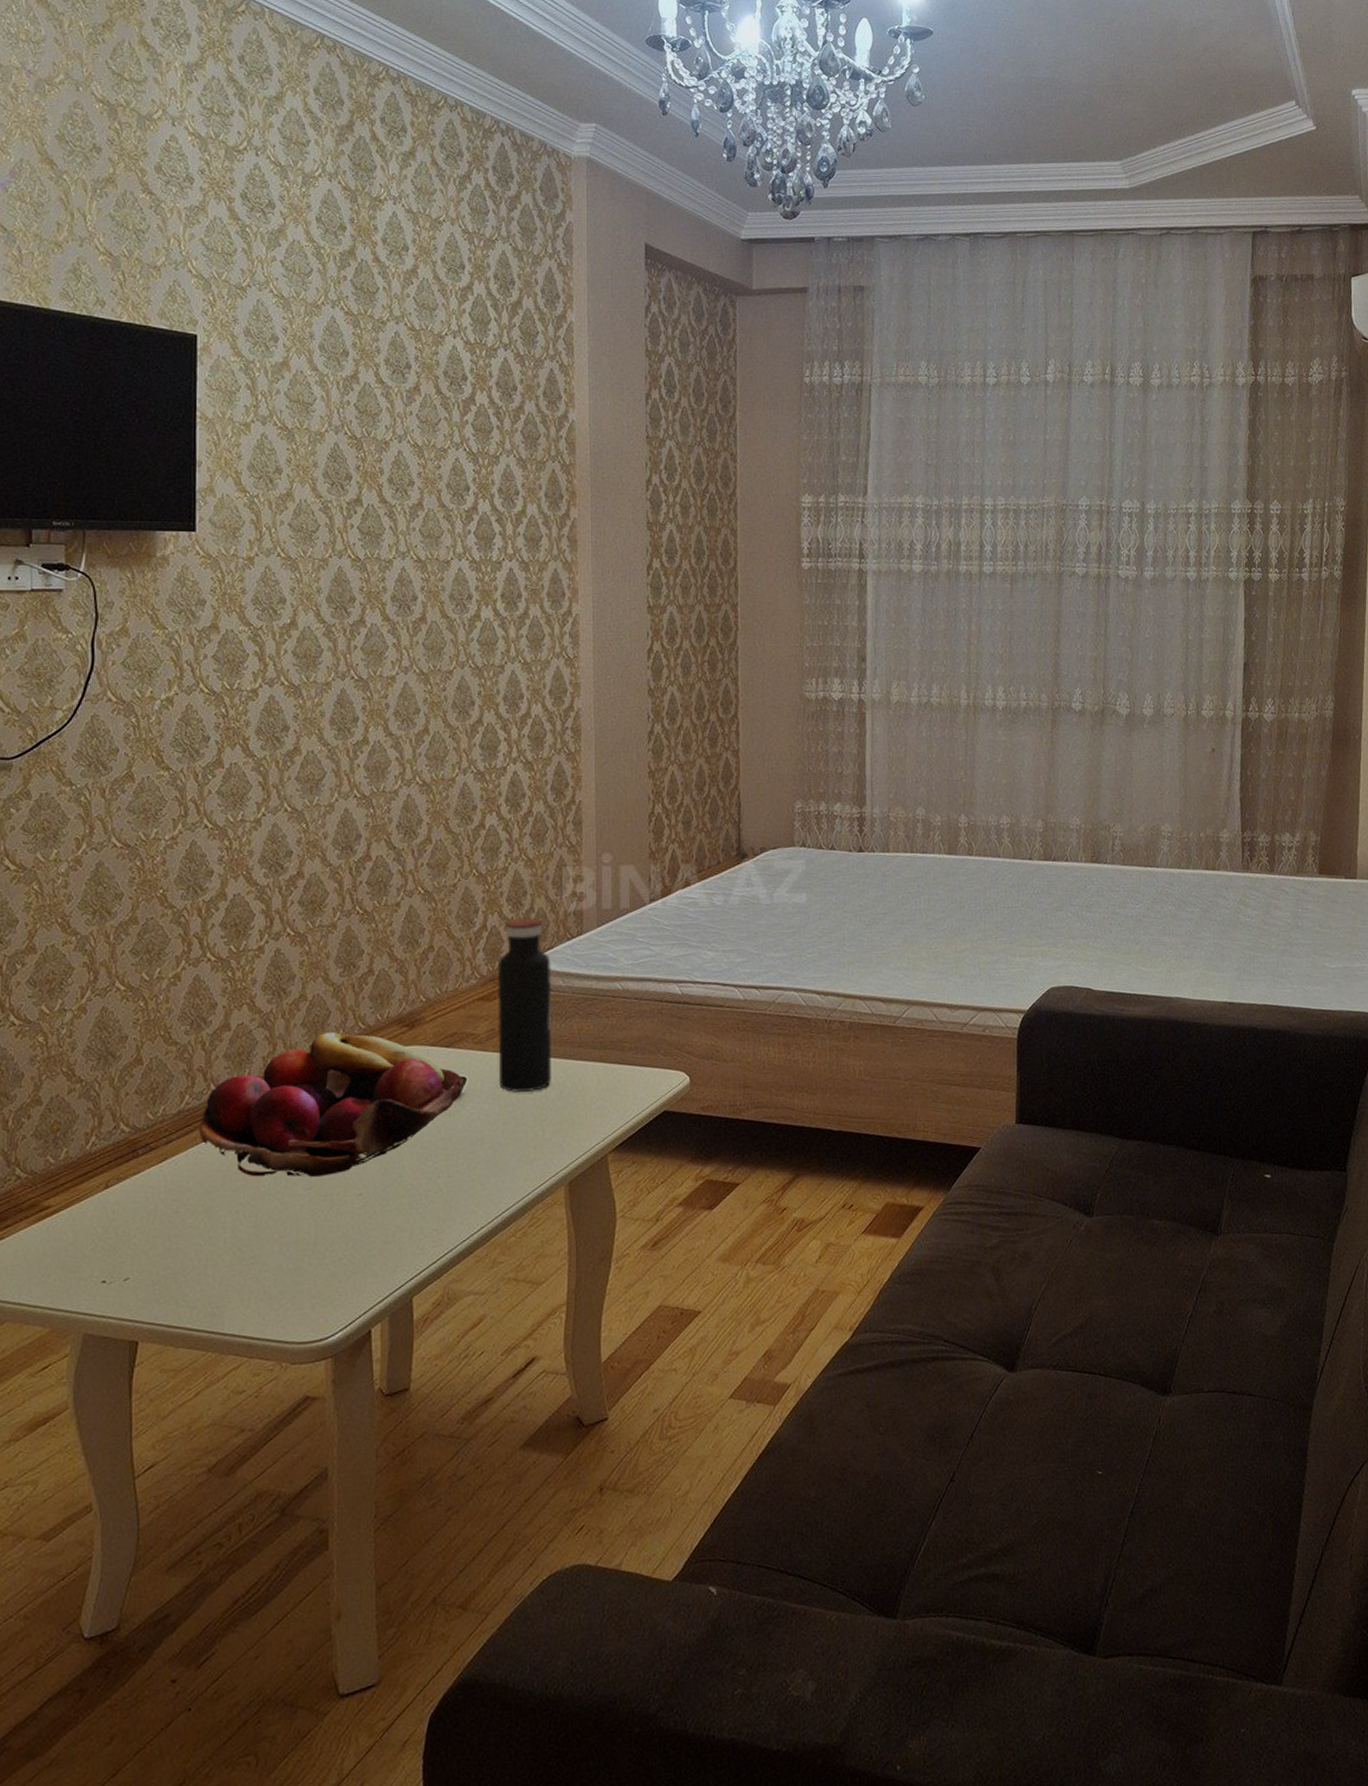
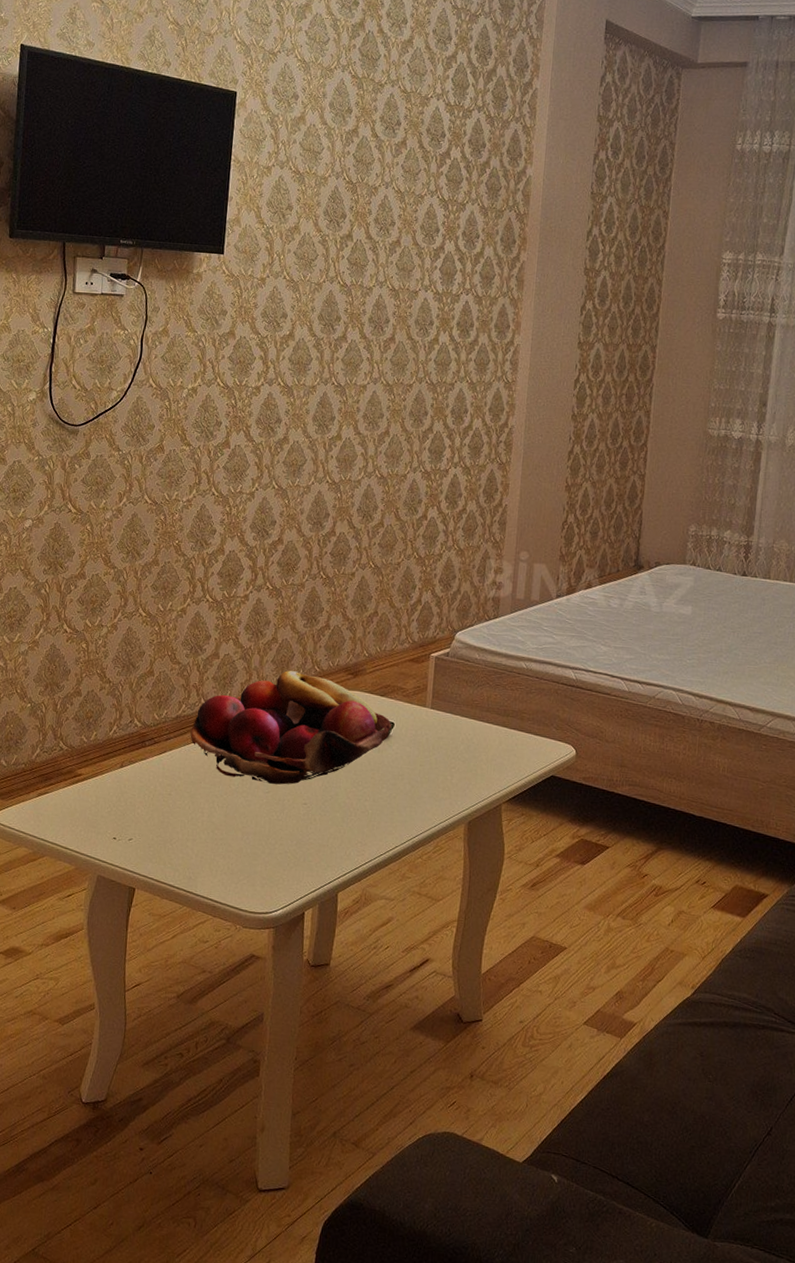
water bottle: present [497,917,551,1092] -> none [420,597,470,743]

